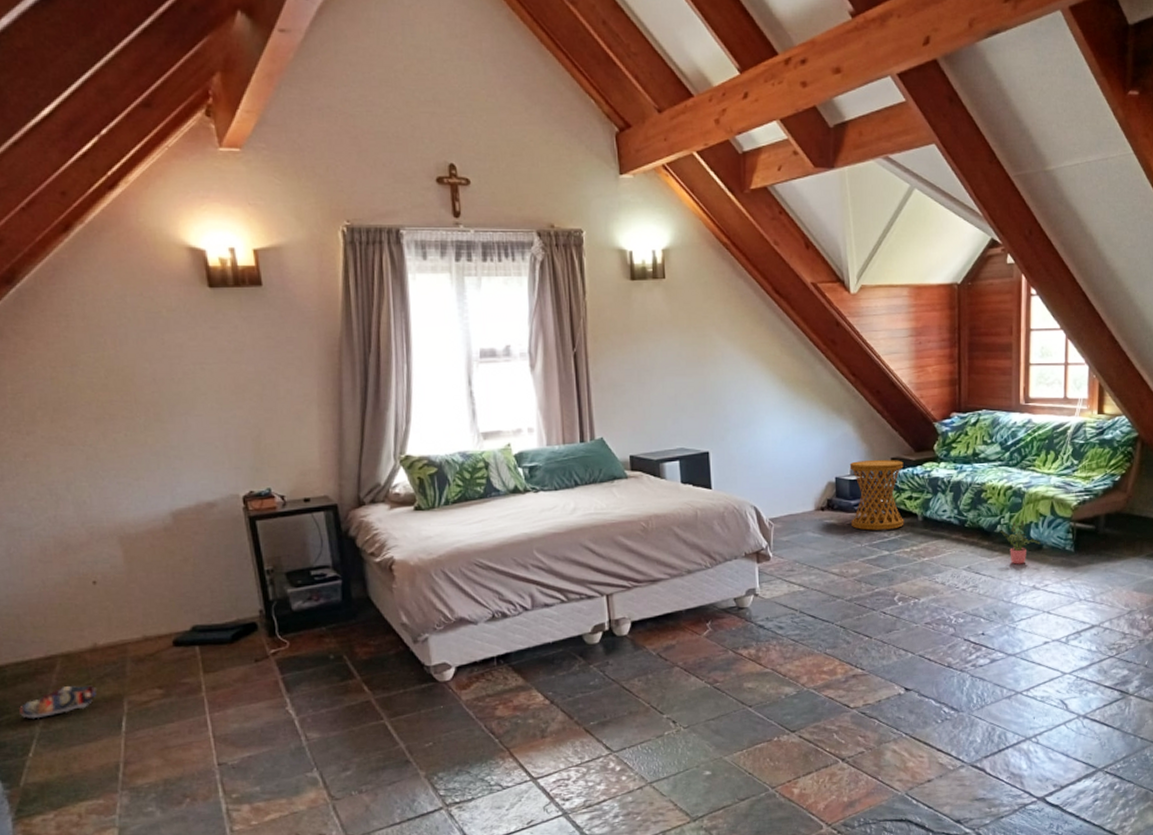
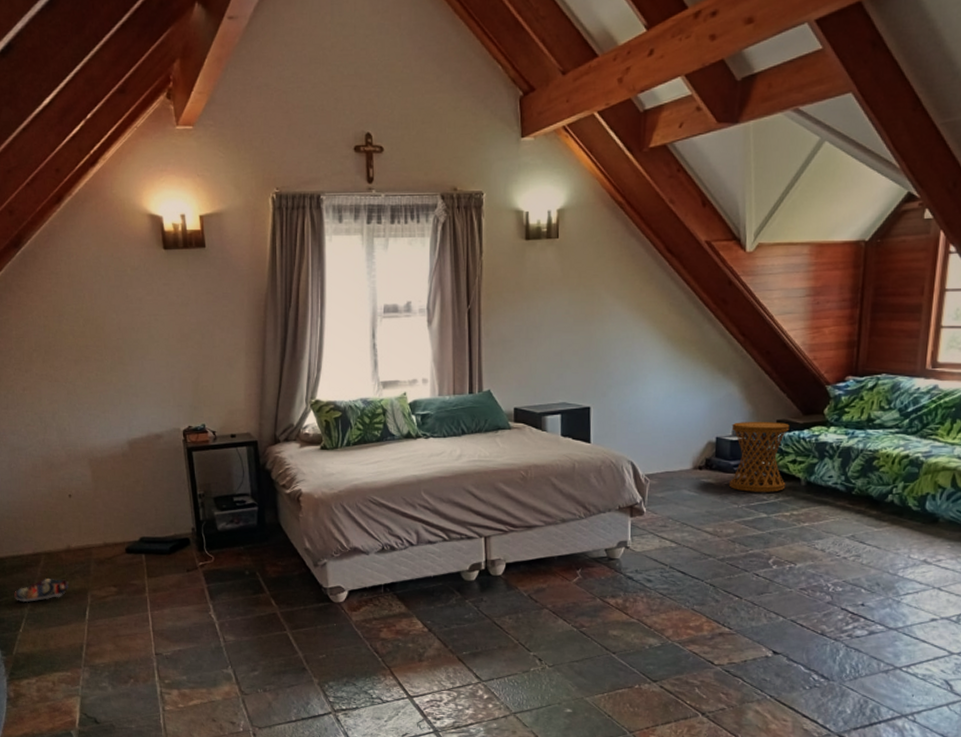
potted plant: present [1000,520,1041,564] -> none [891,491,937,537]

